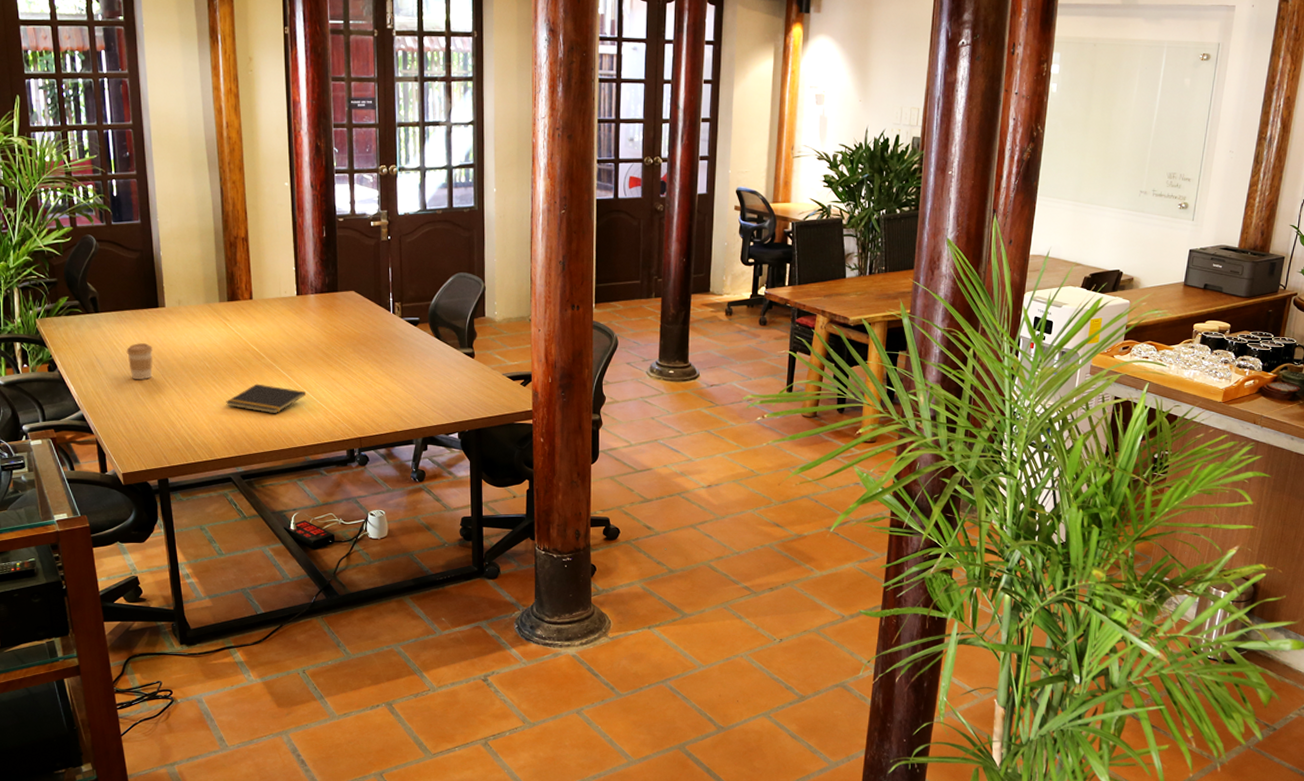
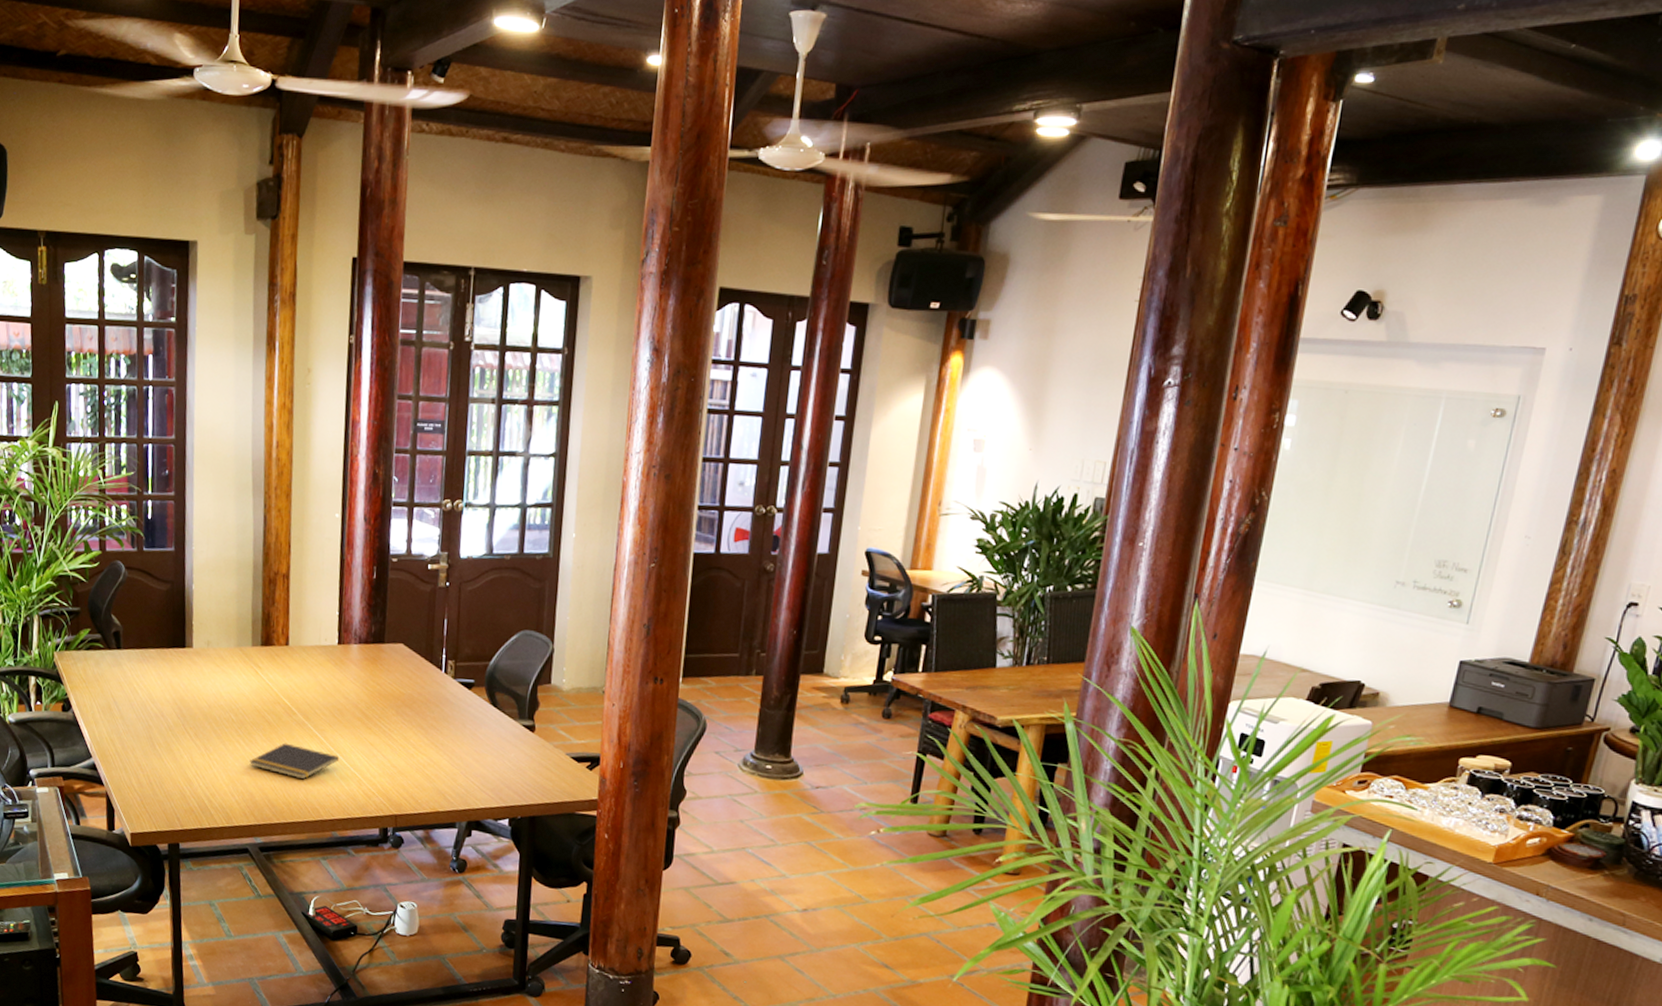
coffee cup: present [126,343,154,379] -> none [146,686,176,729]

